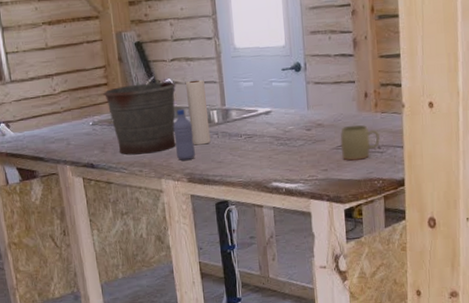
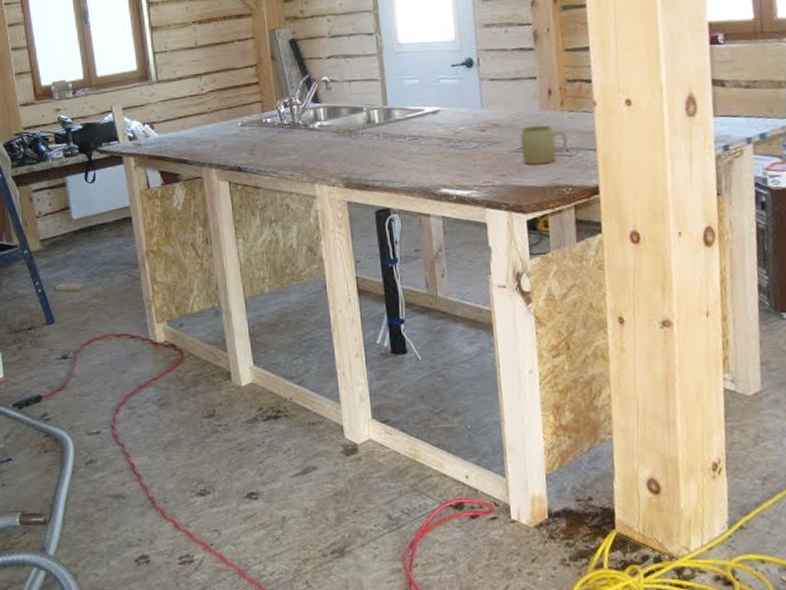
bucket: present [103,81,177,155] -> none [254,80,333,158]
water bottle: present [173,108,195,161] -> none [329,108,353,164]
paper towel roll: present [185,79,211,146] -> none [343,77,371,148]

